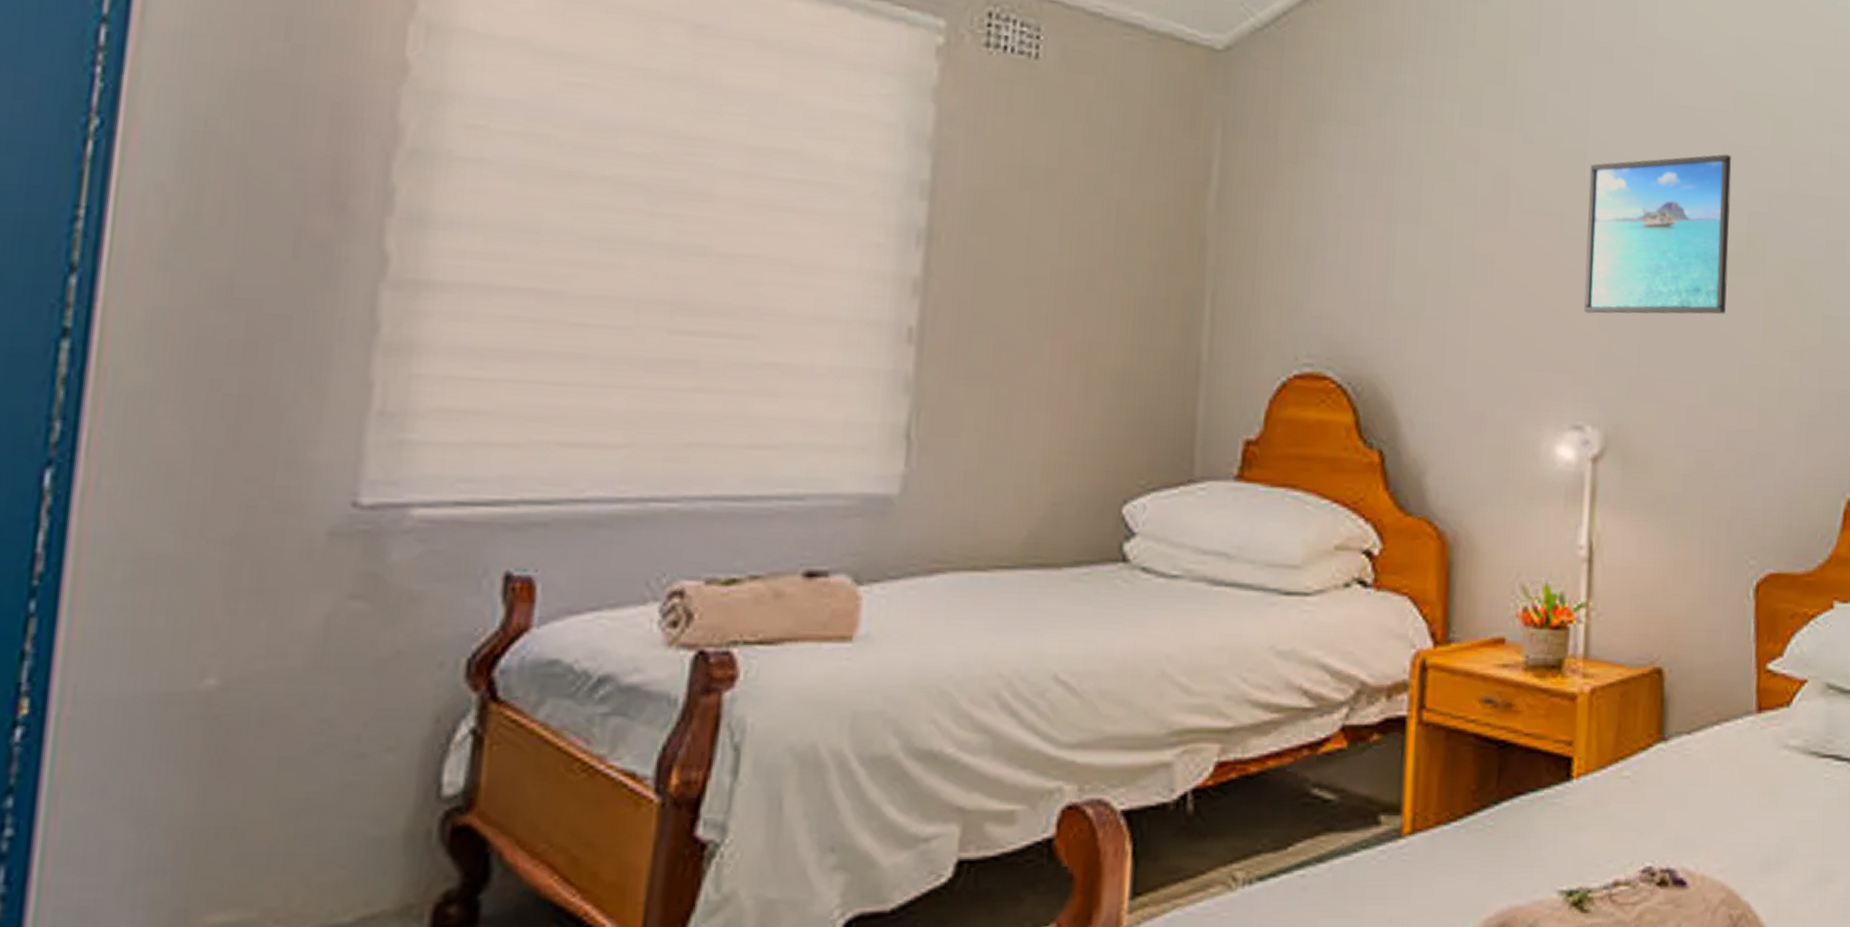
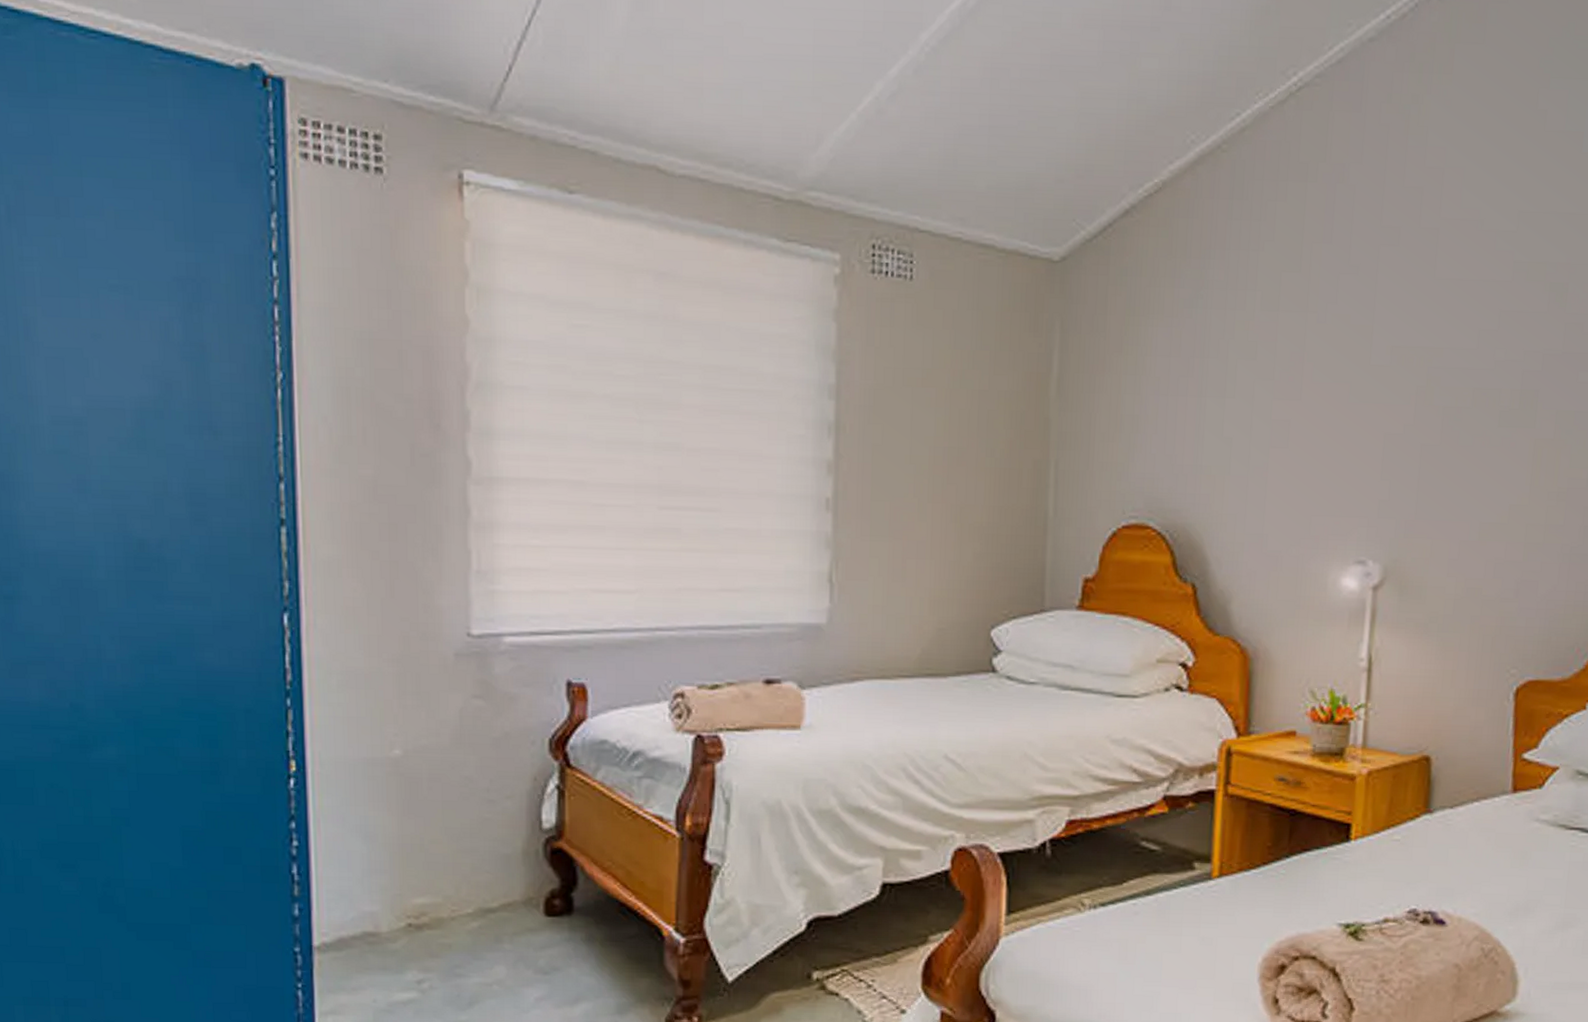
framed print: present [1584,154,1732,315] -> none [1368,320,1508,466]

